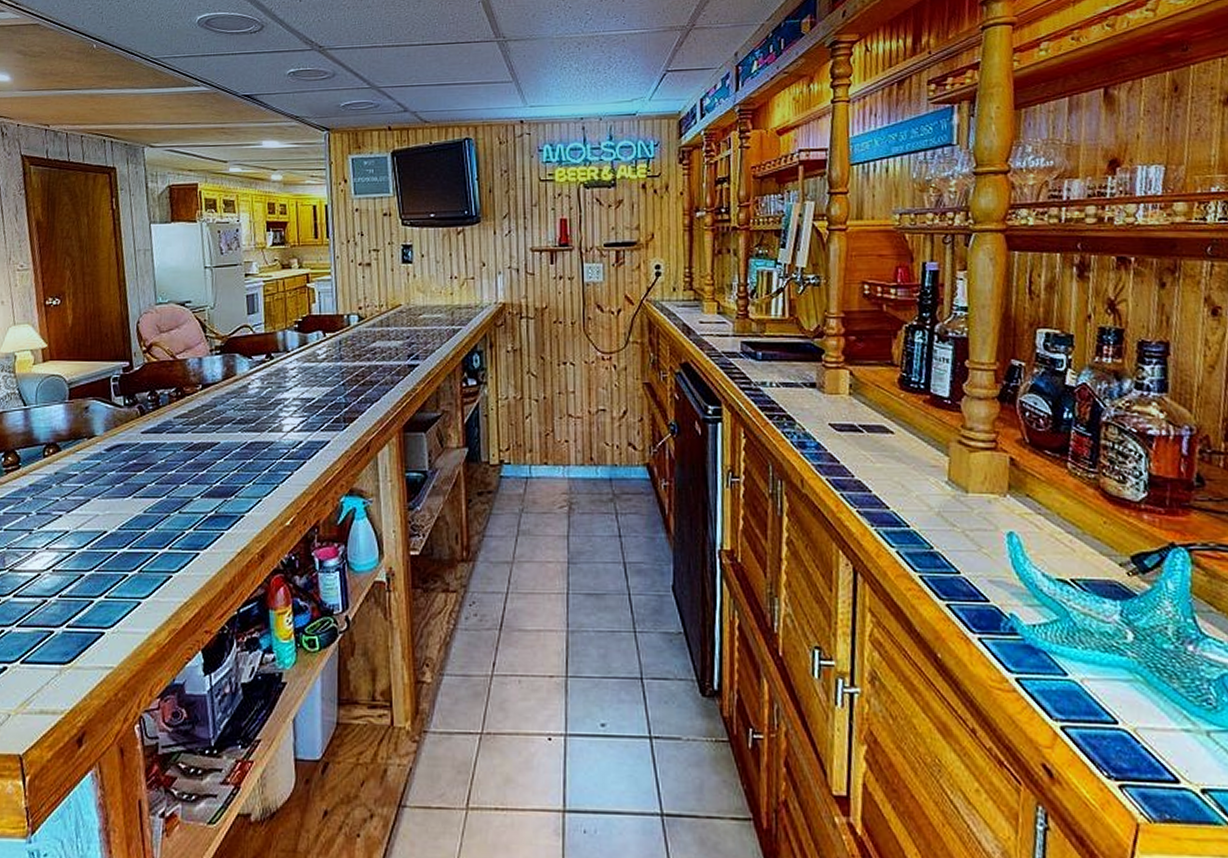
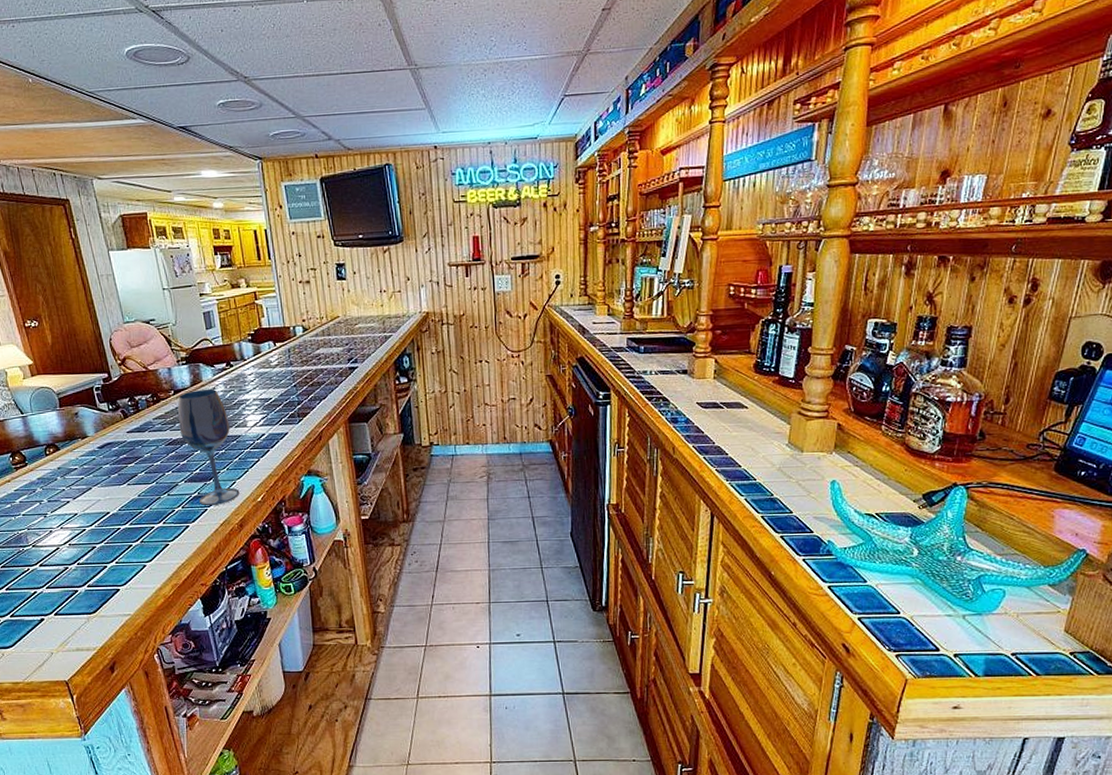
wineglass: none [202,384,265,529] -> present [177,389,240,506]

